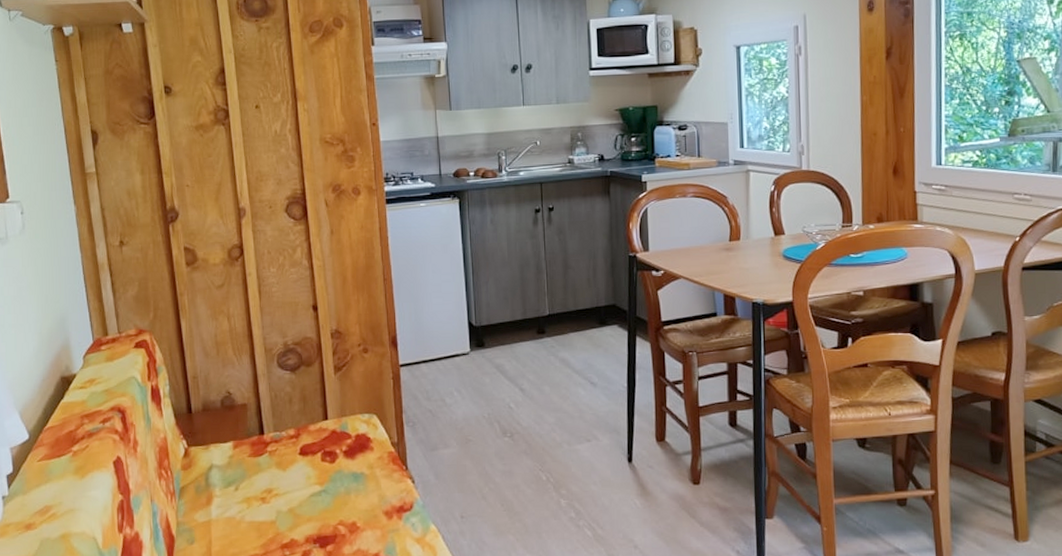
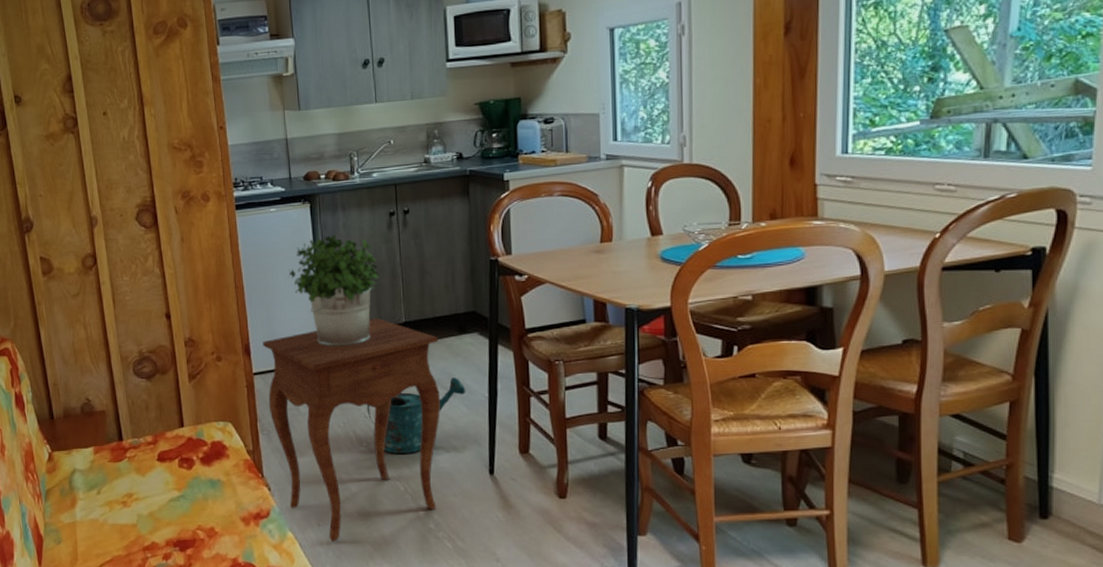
side table: none [410,310,582,534] -> present [263,318,440,542]
potted plant: none [436,229,525,339] -> present [288,234,379,347]
watering can: none [511,368,606,443] -> present [366,377,466,453]

